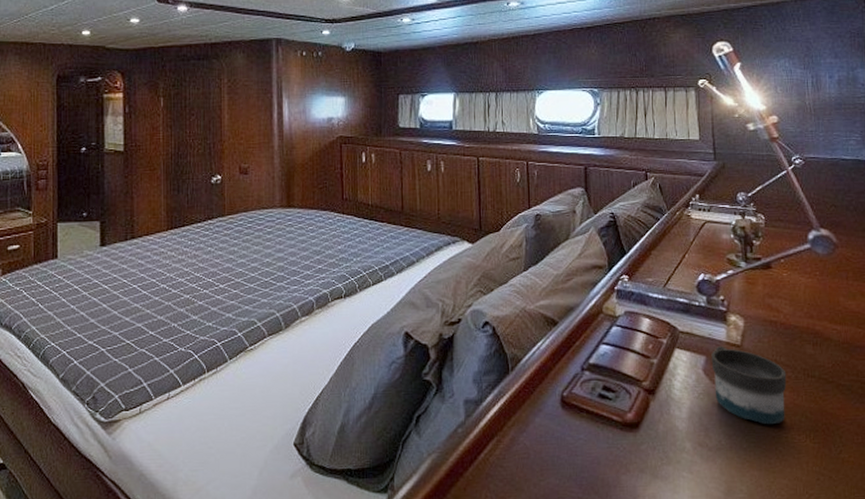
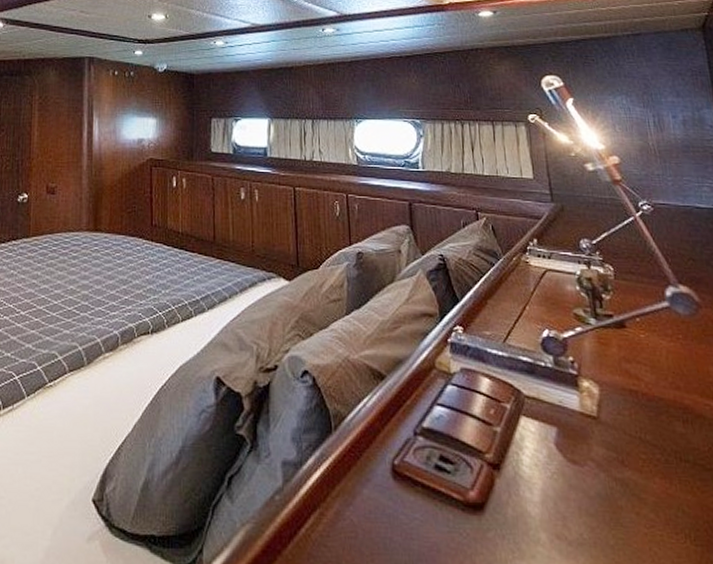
mug: present [711,346,787,425] -> none [563,416,658,518]

